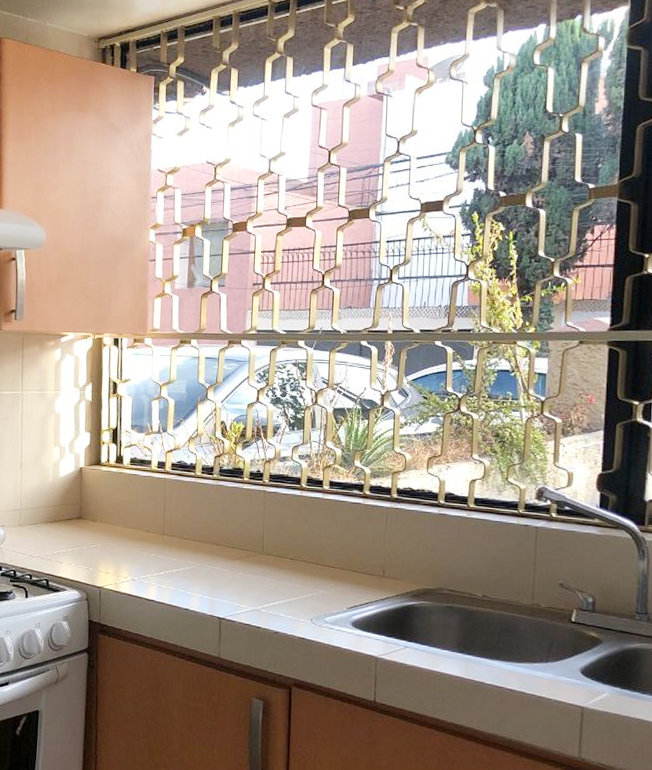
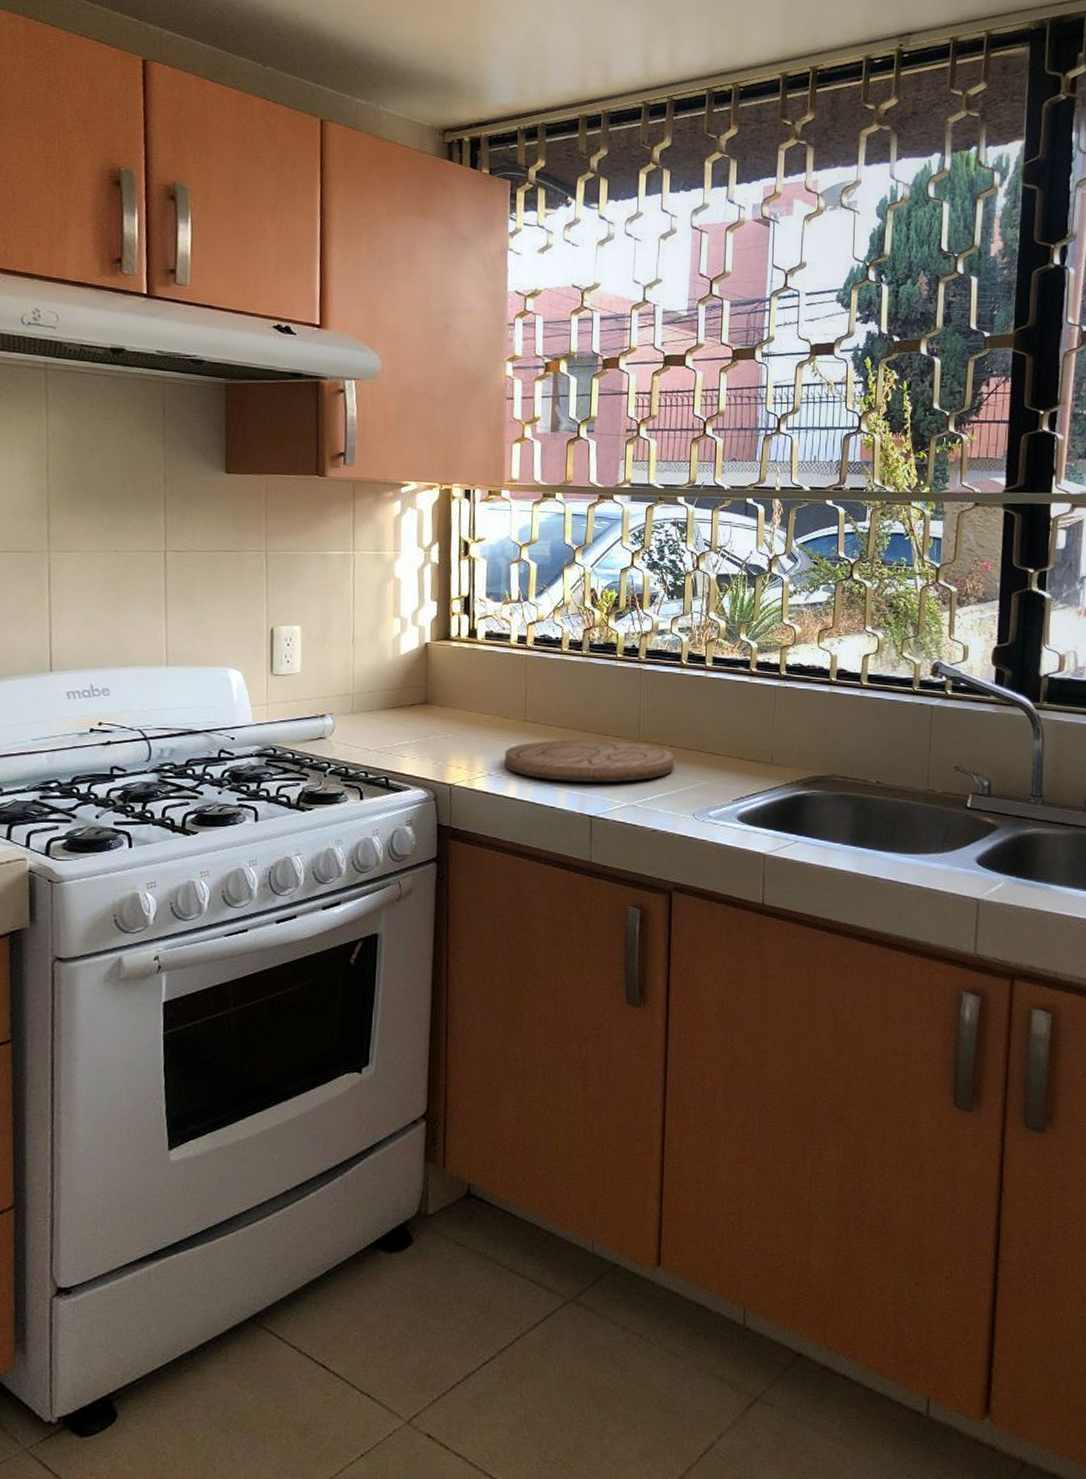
cutting board: none [146,551,294,589] -> present [504,740,674,783]

